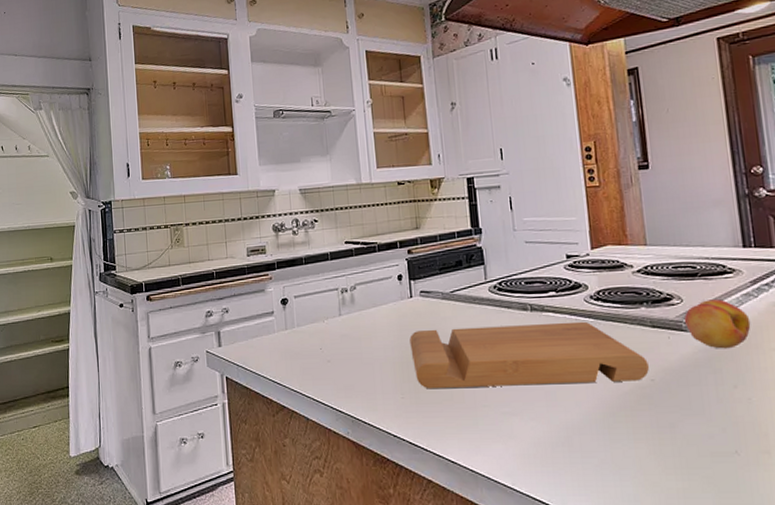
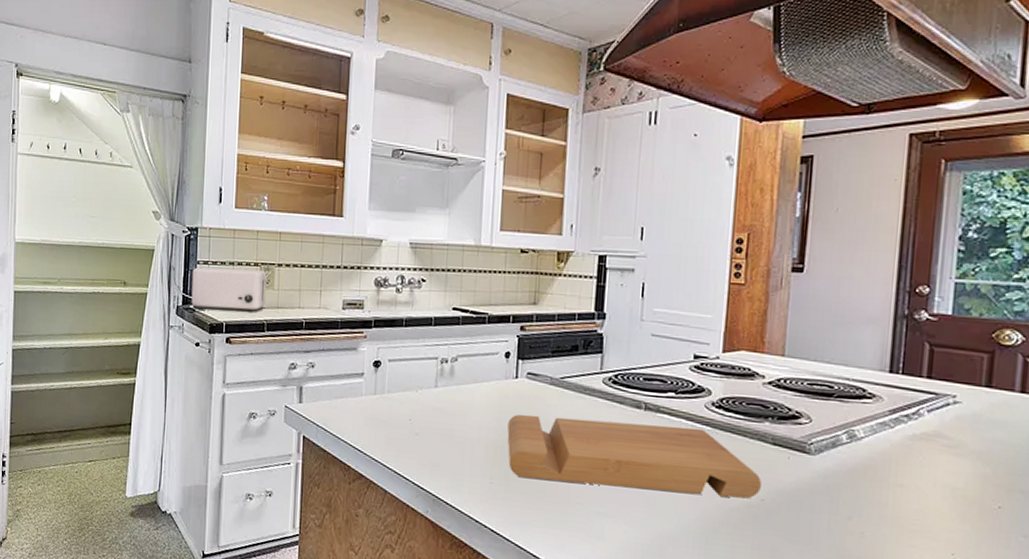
toaster: none [110,230,178,275] -> present [191,267,268,313]
fruit: present [683,299,751,349] -> none [808,423,881,479]

